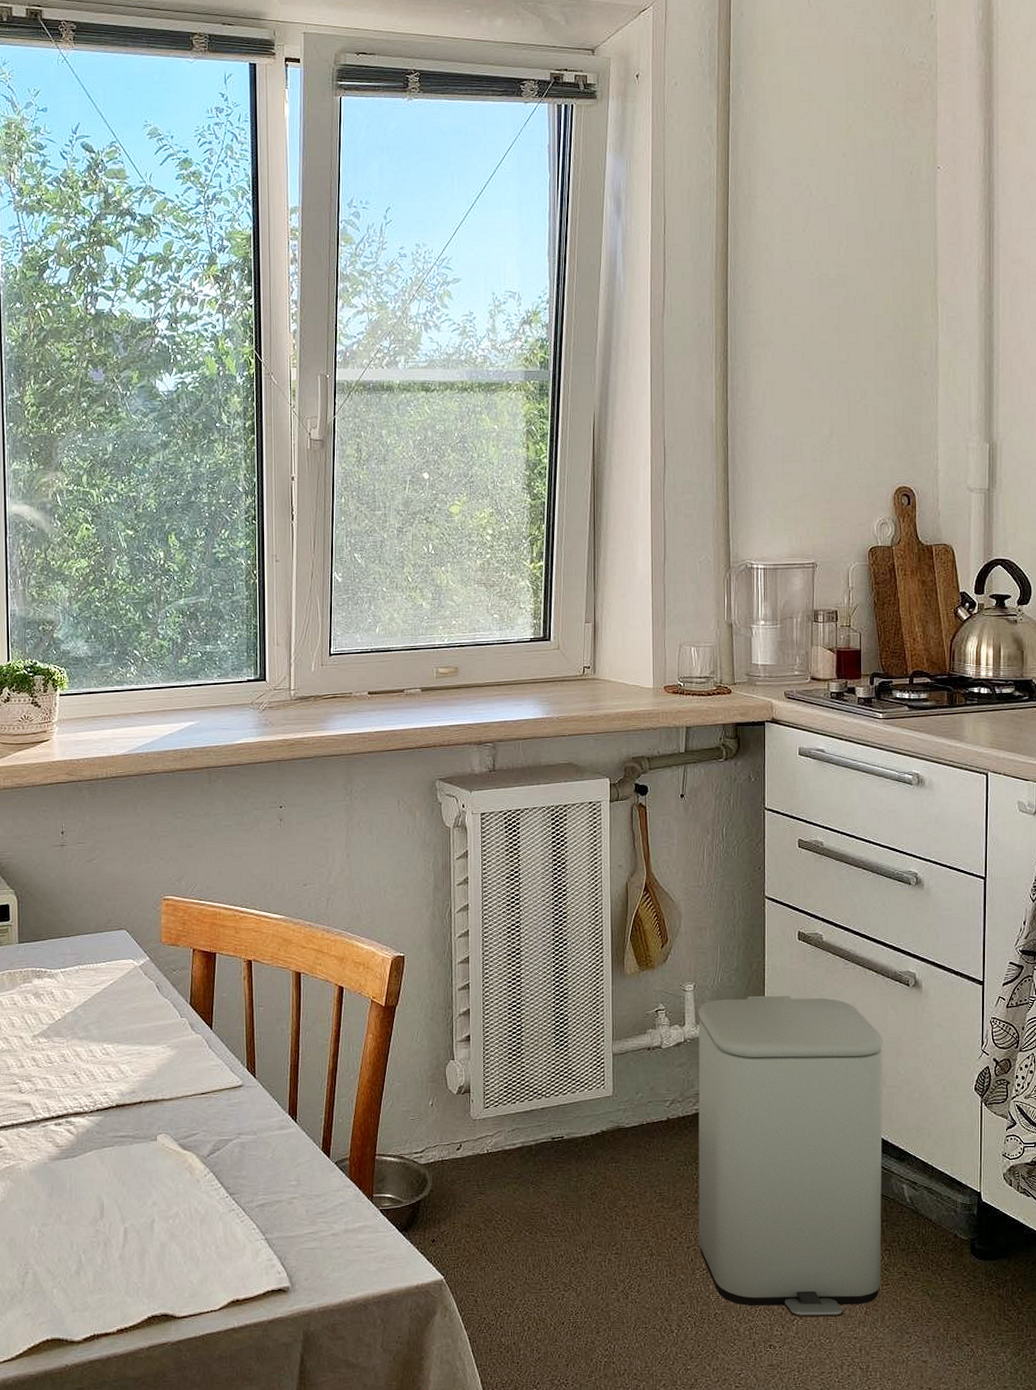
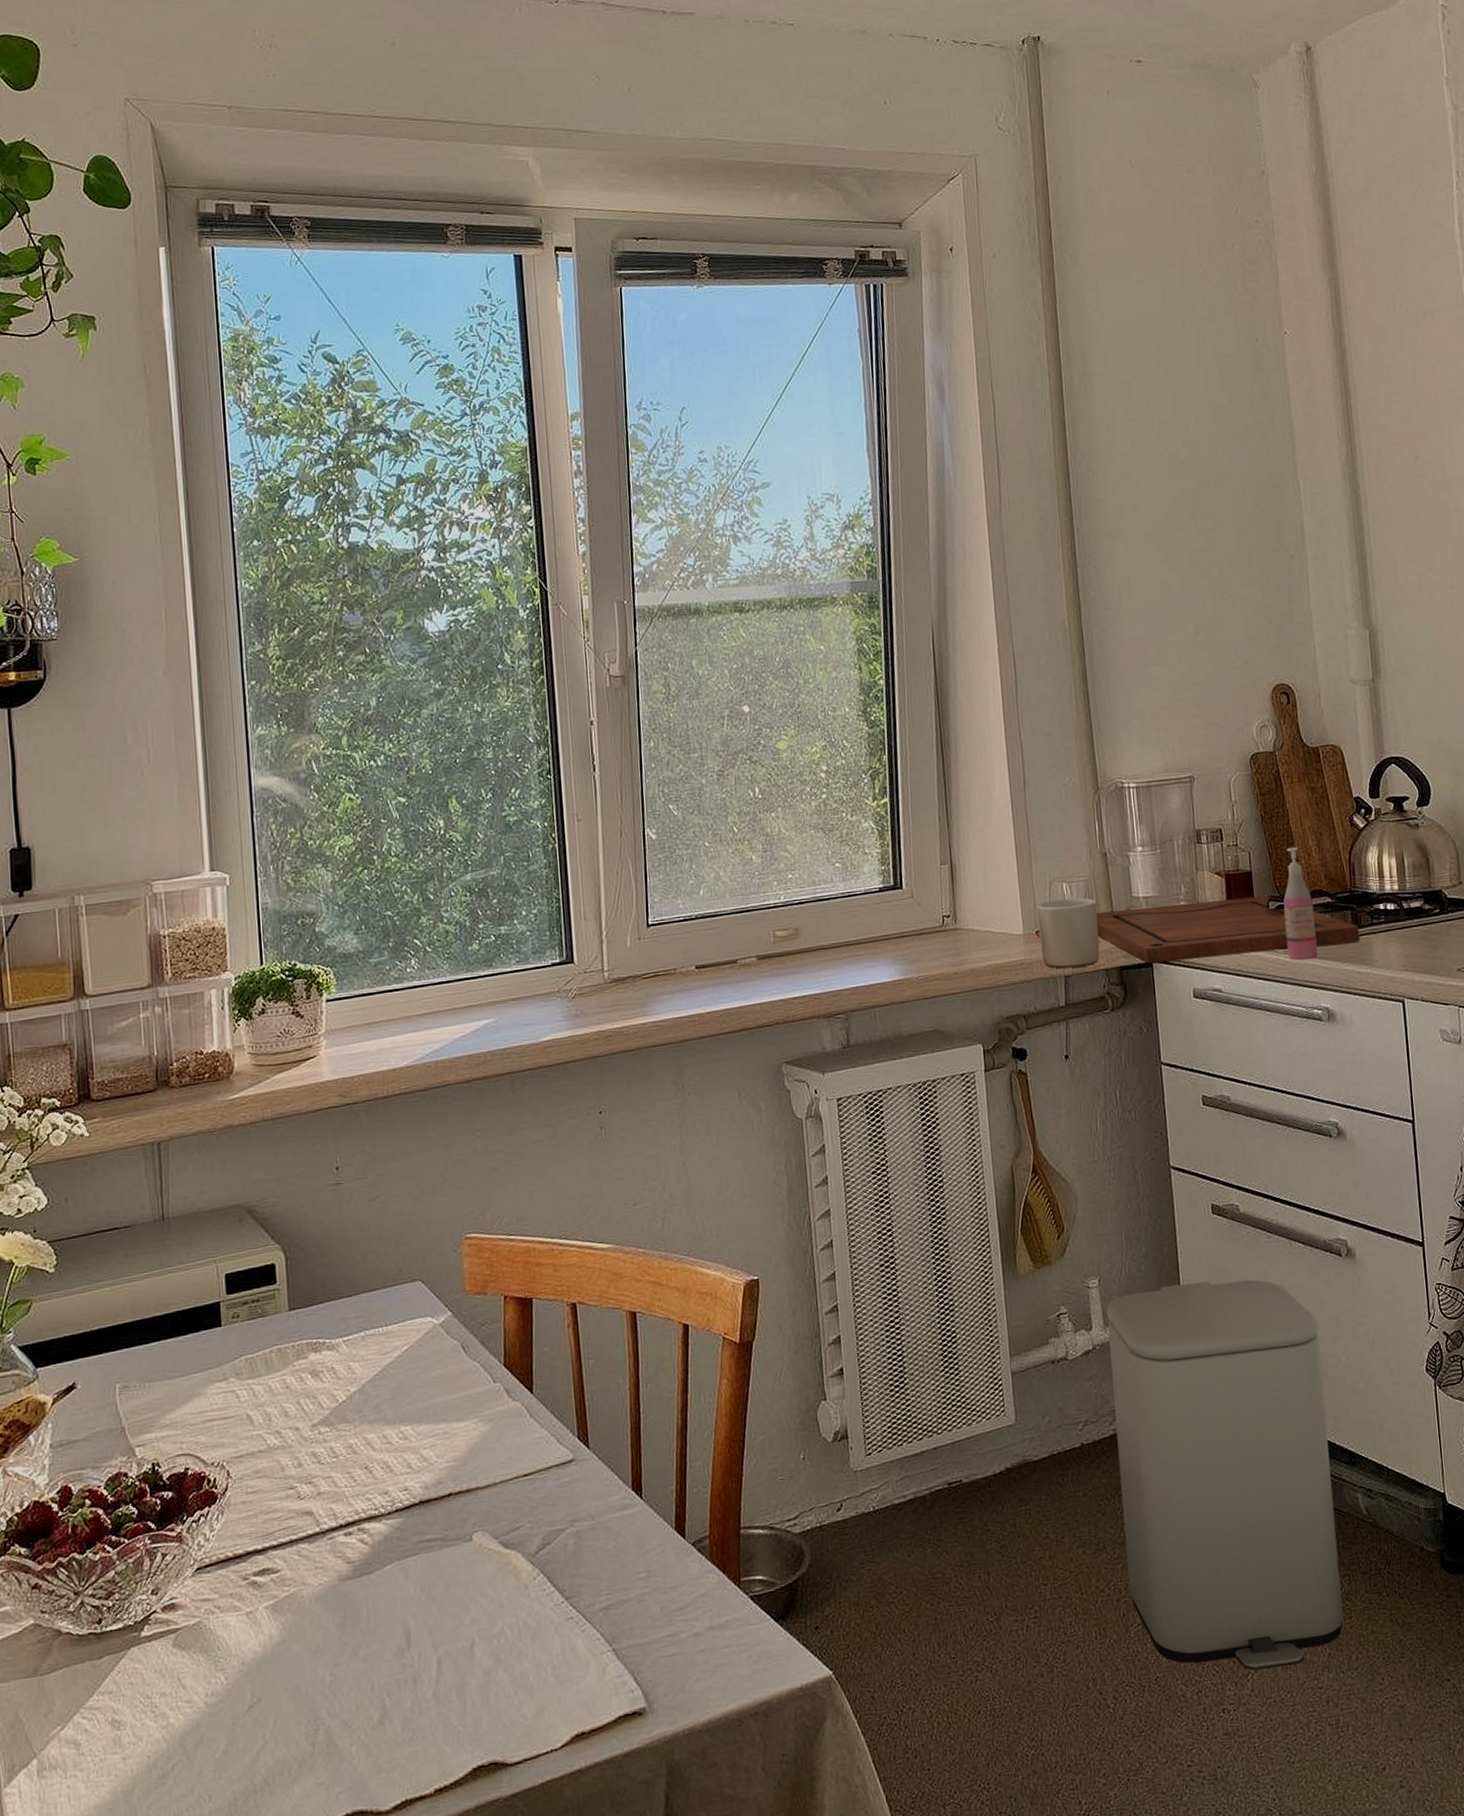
mug: none [666,661,720,720] -> present [1036,898,1100,969]
cutting board: none [718,672,953,722] -> present [1096,895,1360,964]
soap dispenser: none [886,631,914,731] -> present [1283,847,1318,961]

